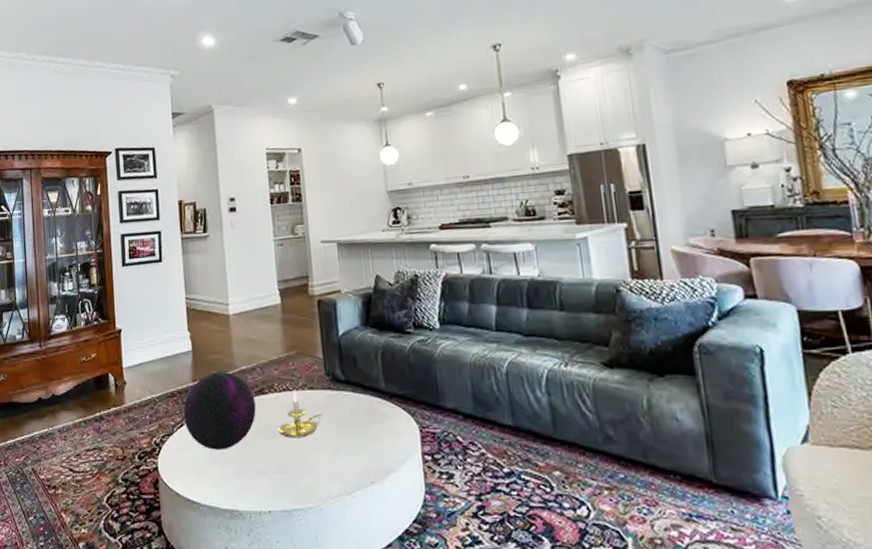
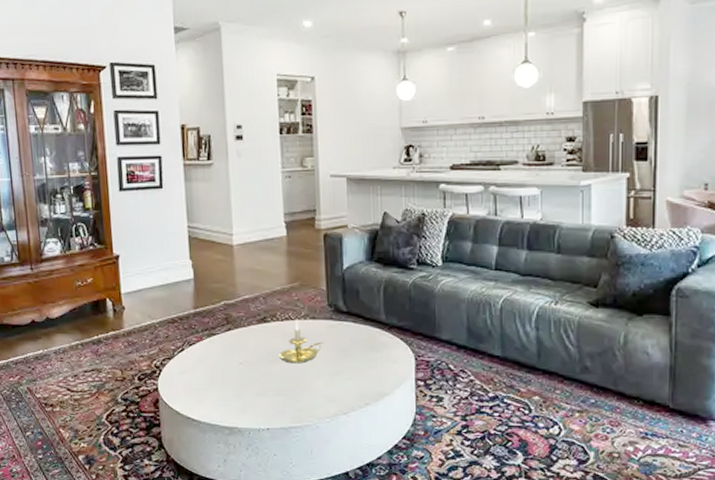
decorative orb: present [183,371,256,450] -> none [184,299,258,373]

